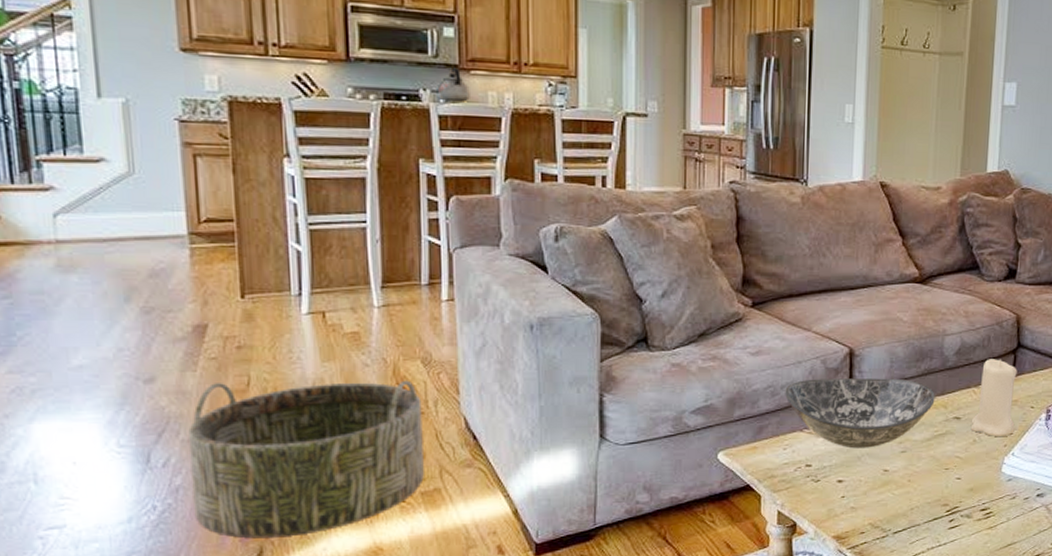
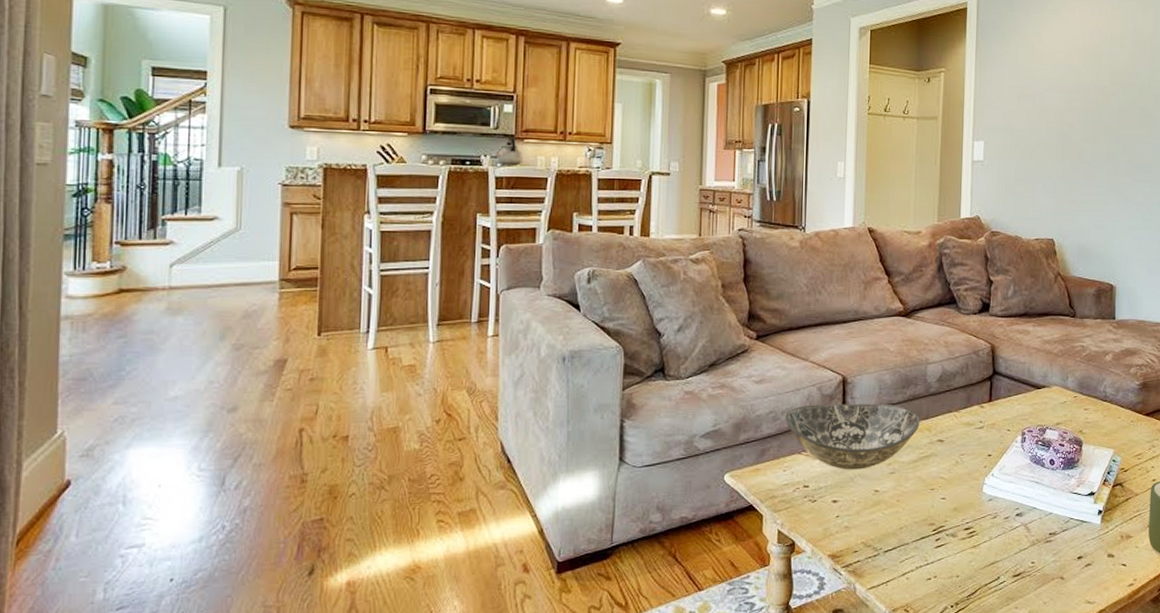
basket: present [188,380,424,539] -> none [257,408,465,557]
candle: present [970,359,1017,436] -> none [953,385,994,458]

